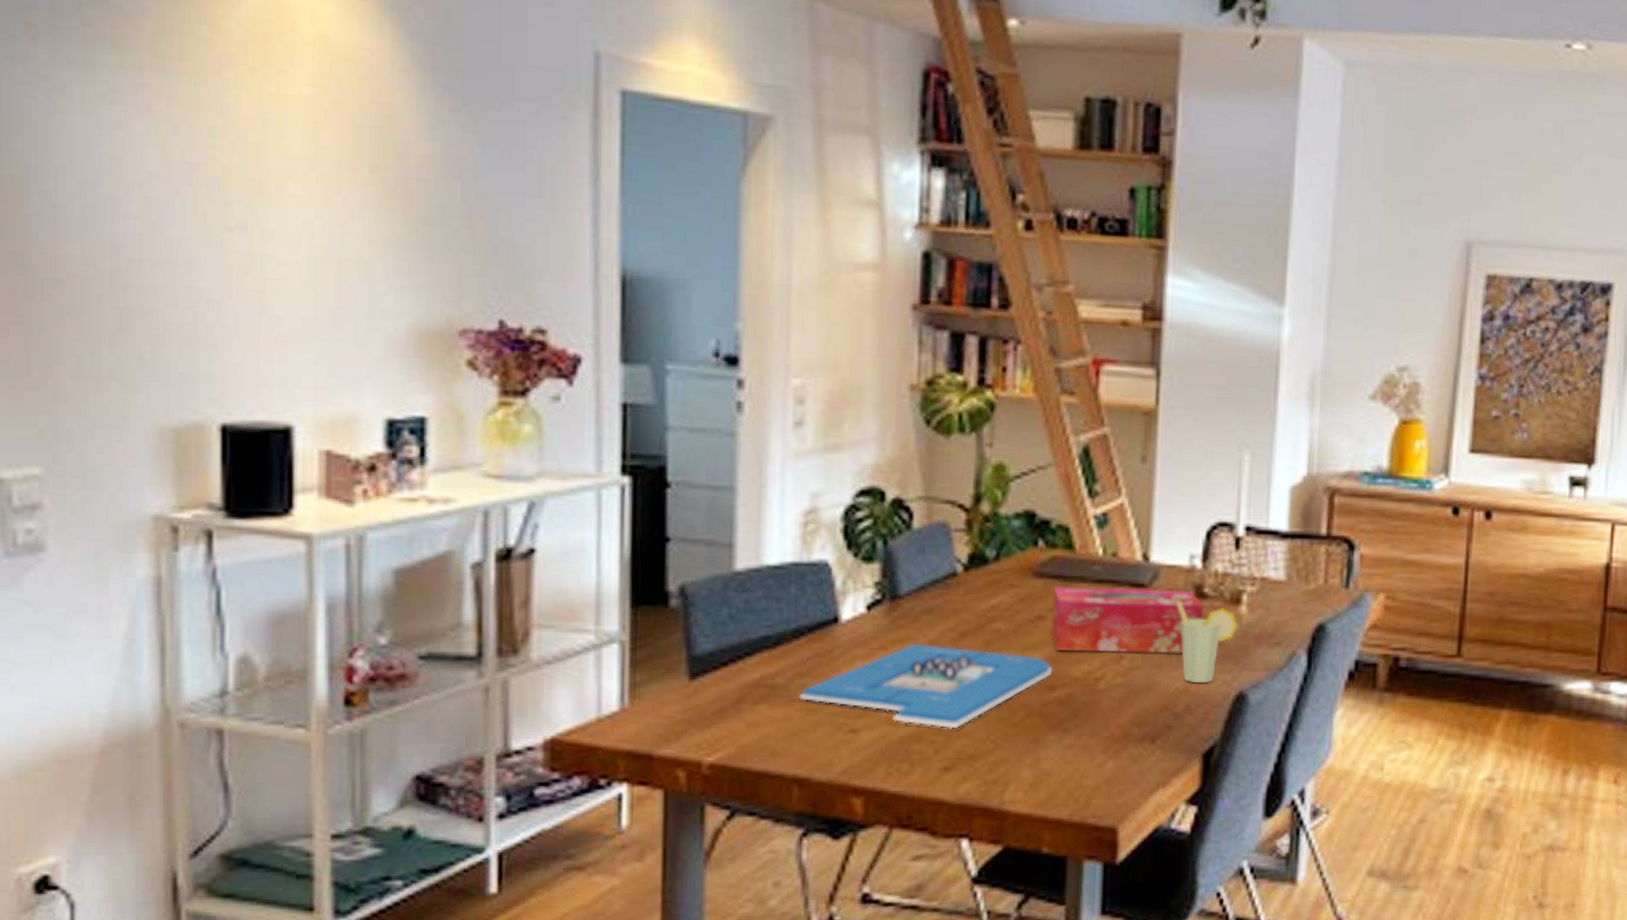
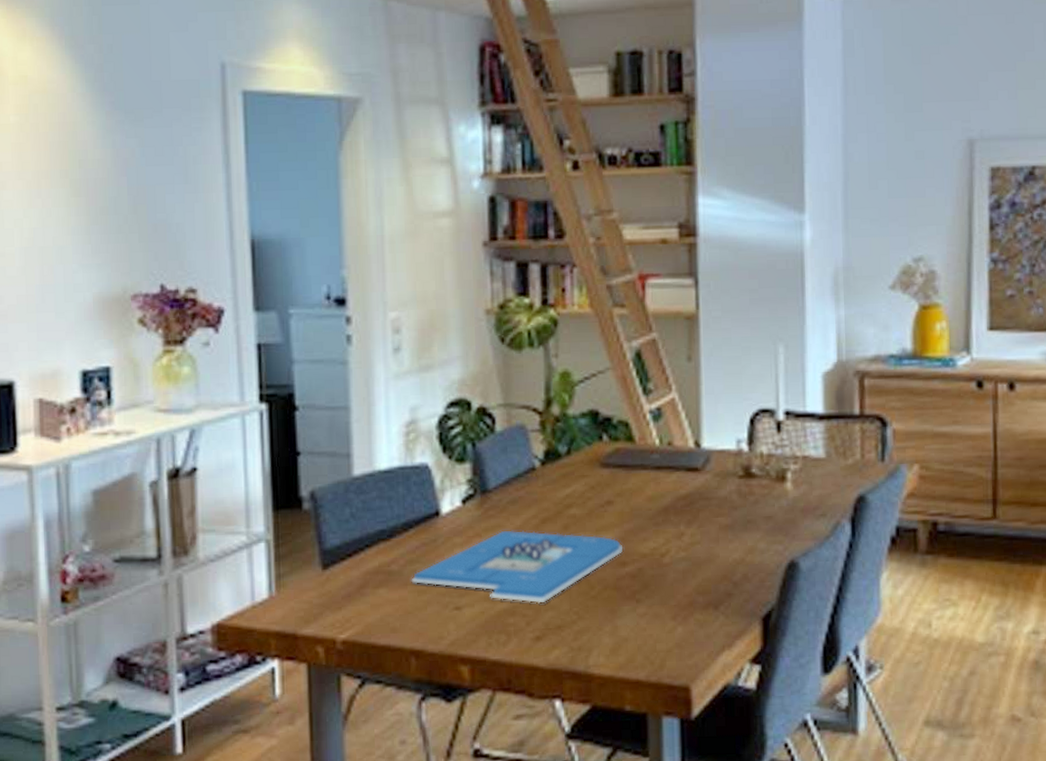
tissue box: present [1050,587,1203,653] -> none [618,472,752,531]
cup: present [1175,600,1239,683] -> none [727,481,786,554]

